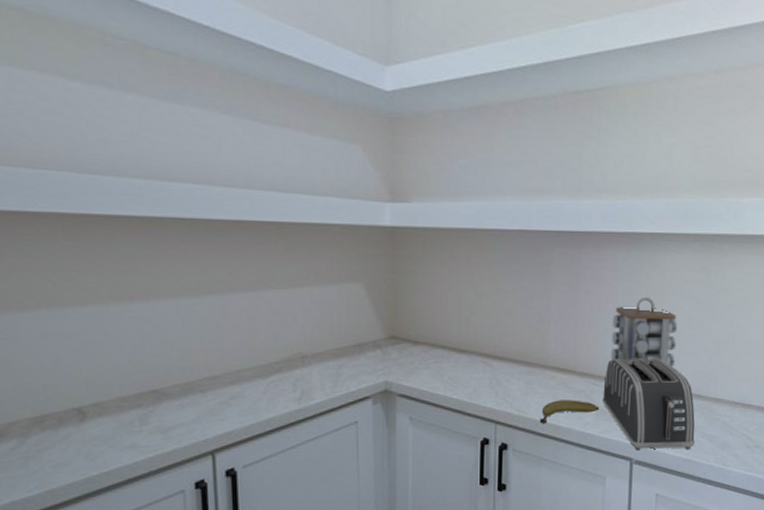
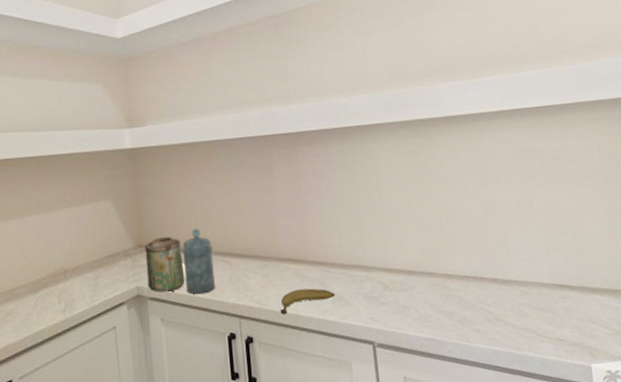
canister: none [397,330,441,390] -> present [144,236,186,293]
canister: none [439,325,475,395] -> present [181,229,215,294]
toaster: present [602,358,696,450] -> none [336,241,435,334]
spice rack: present [611,298,677,367] -> none [335,185,400,248]

